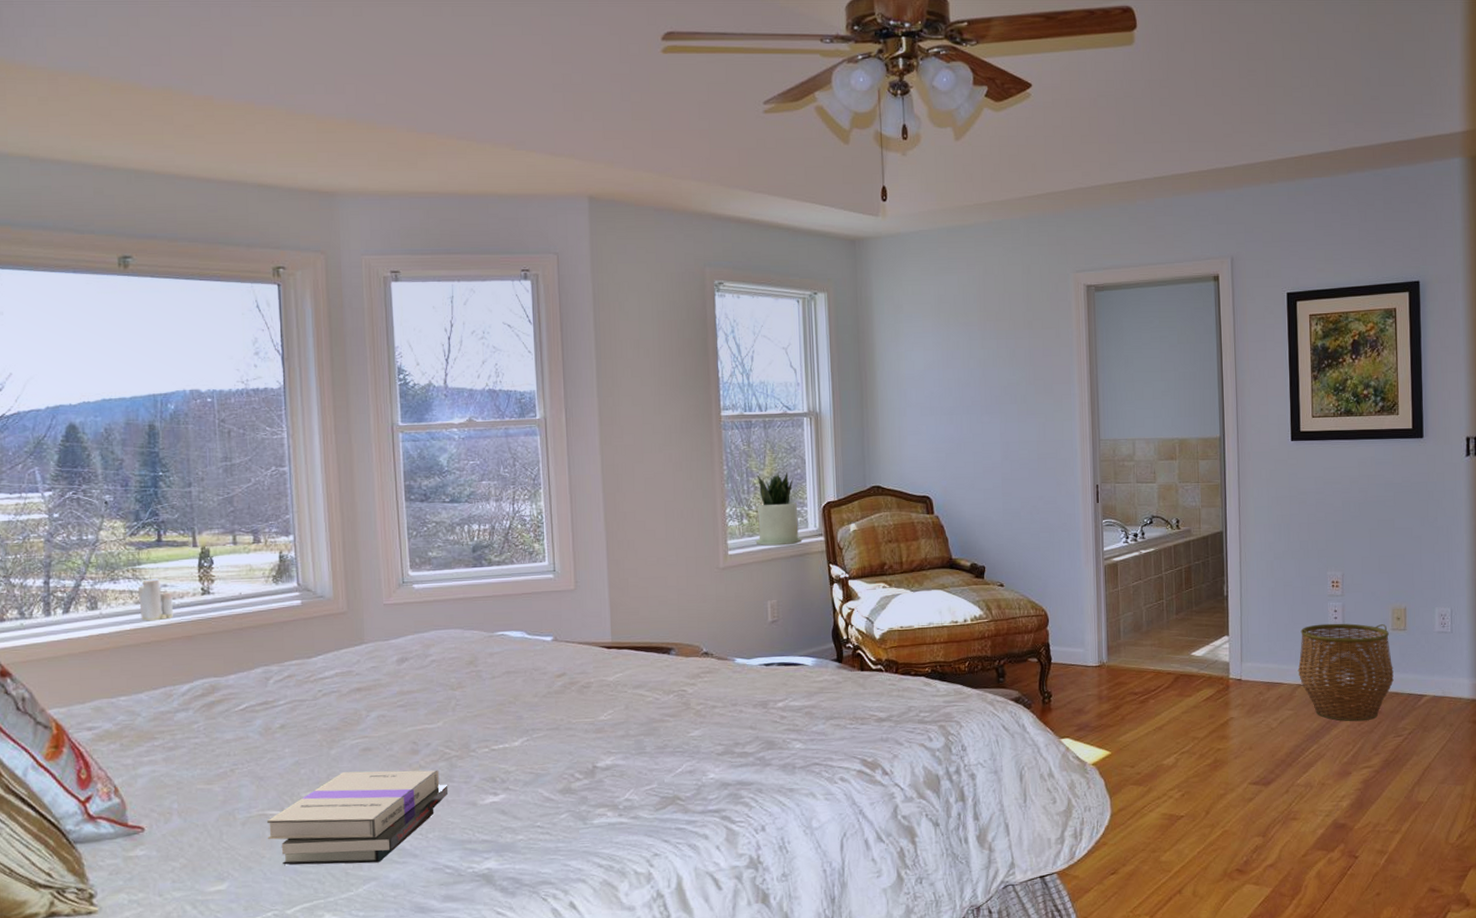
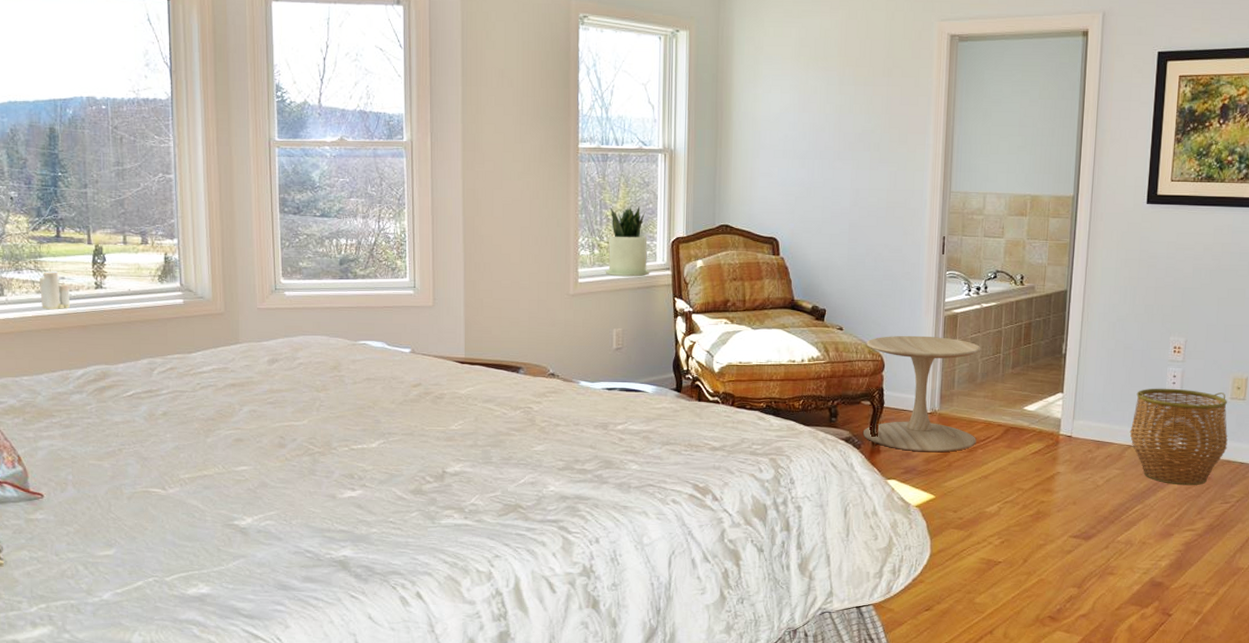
books: present [266,770,449,865] -> none [149,458,311,543]
side table: none [1028,586,1147,707] -> present [862,335,981,453]

